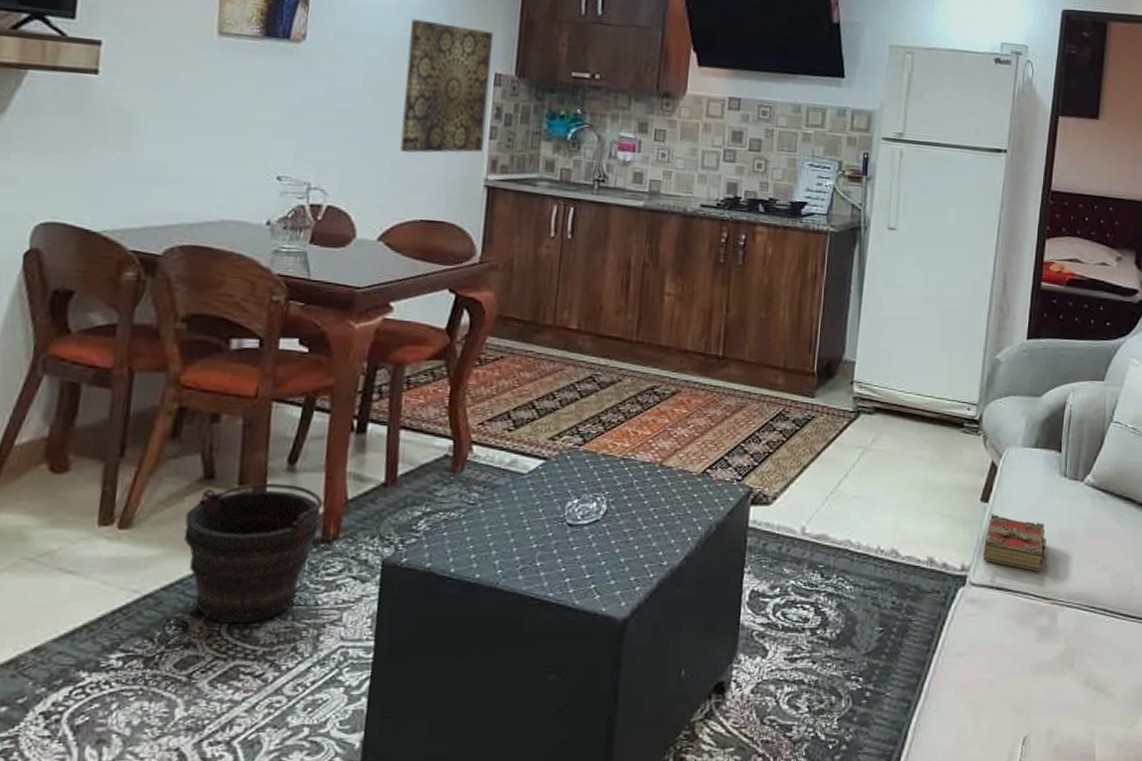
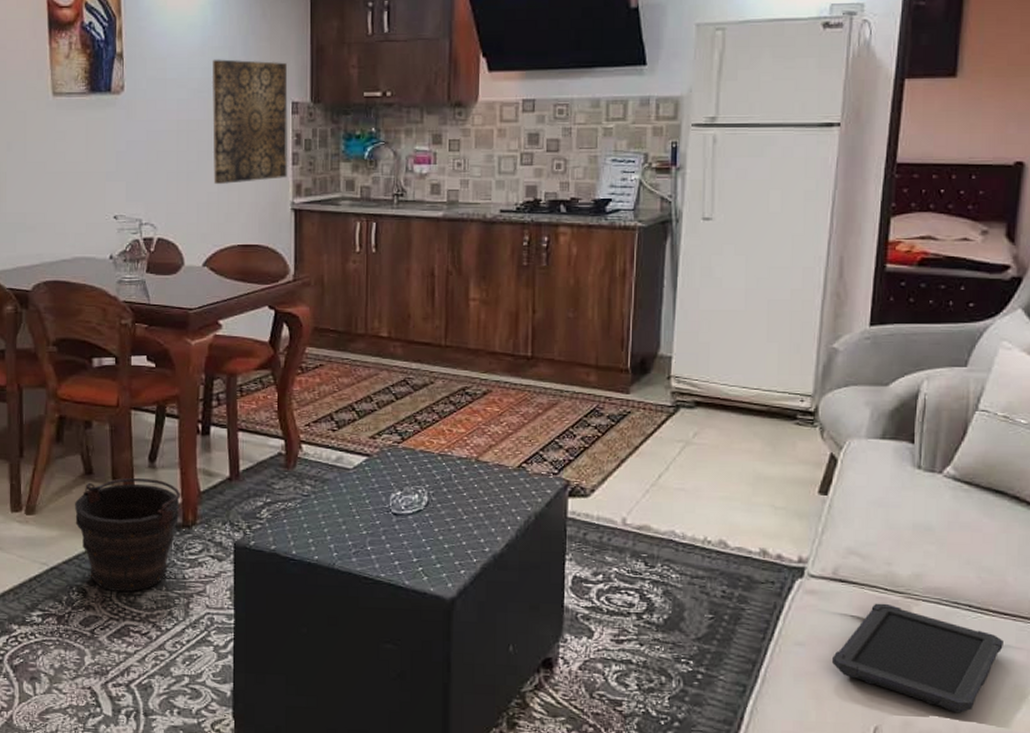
book: present [982,514,1046,572] -> none [822,507,898,565]
tablet: none [988,610,1131,718] -> present [832,603,1003,713]

